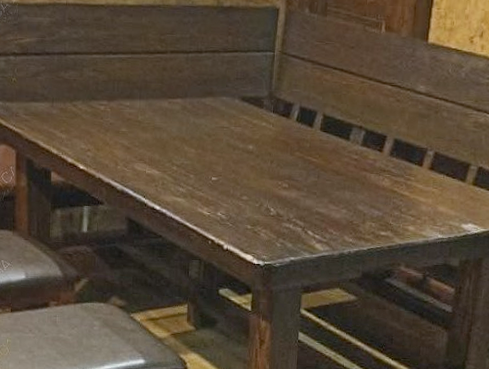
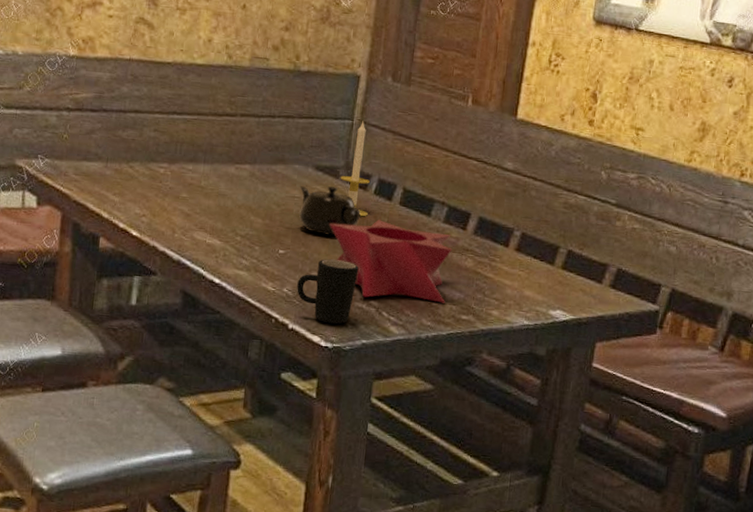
teapot: none [228,115,285,162] -> present [299,185,361,236]
mug: none [230,184,285,244] -> present [297,259,359,324]
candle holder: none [257,145,371,221] -> present [329,220,453,303]
candle: none [264,52,292,144] -> present [340,121,370,217]

